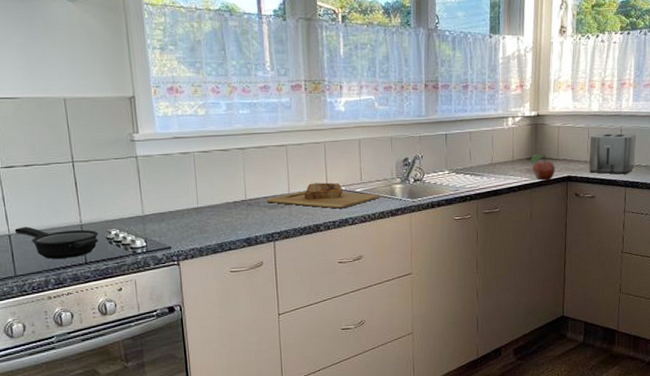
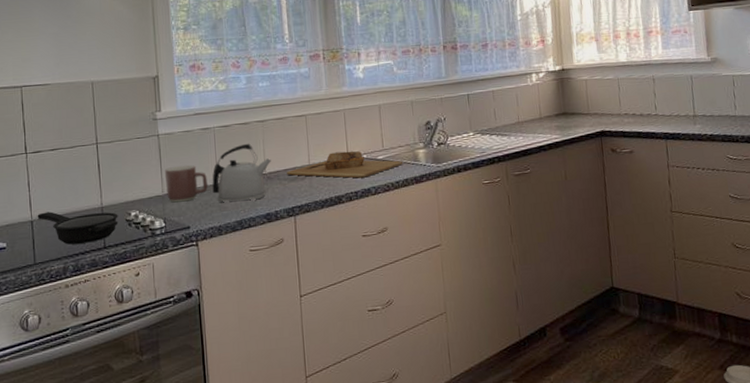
mug: none [144,187,188,224] -> present [164,165,208,203]
kettle: none [192,170,251,225] -> present [212,143,271,202]
fruit: present [530,153,555,182] -> none [559,109,587,138]
toaster: present [588,133,636,174] -> none [620,82,674,127]

